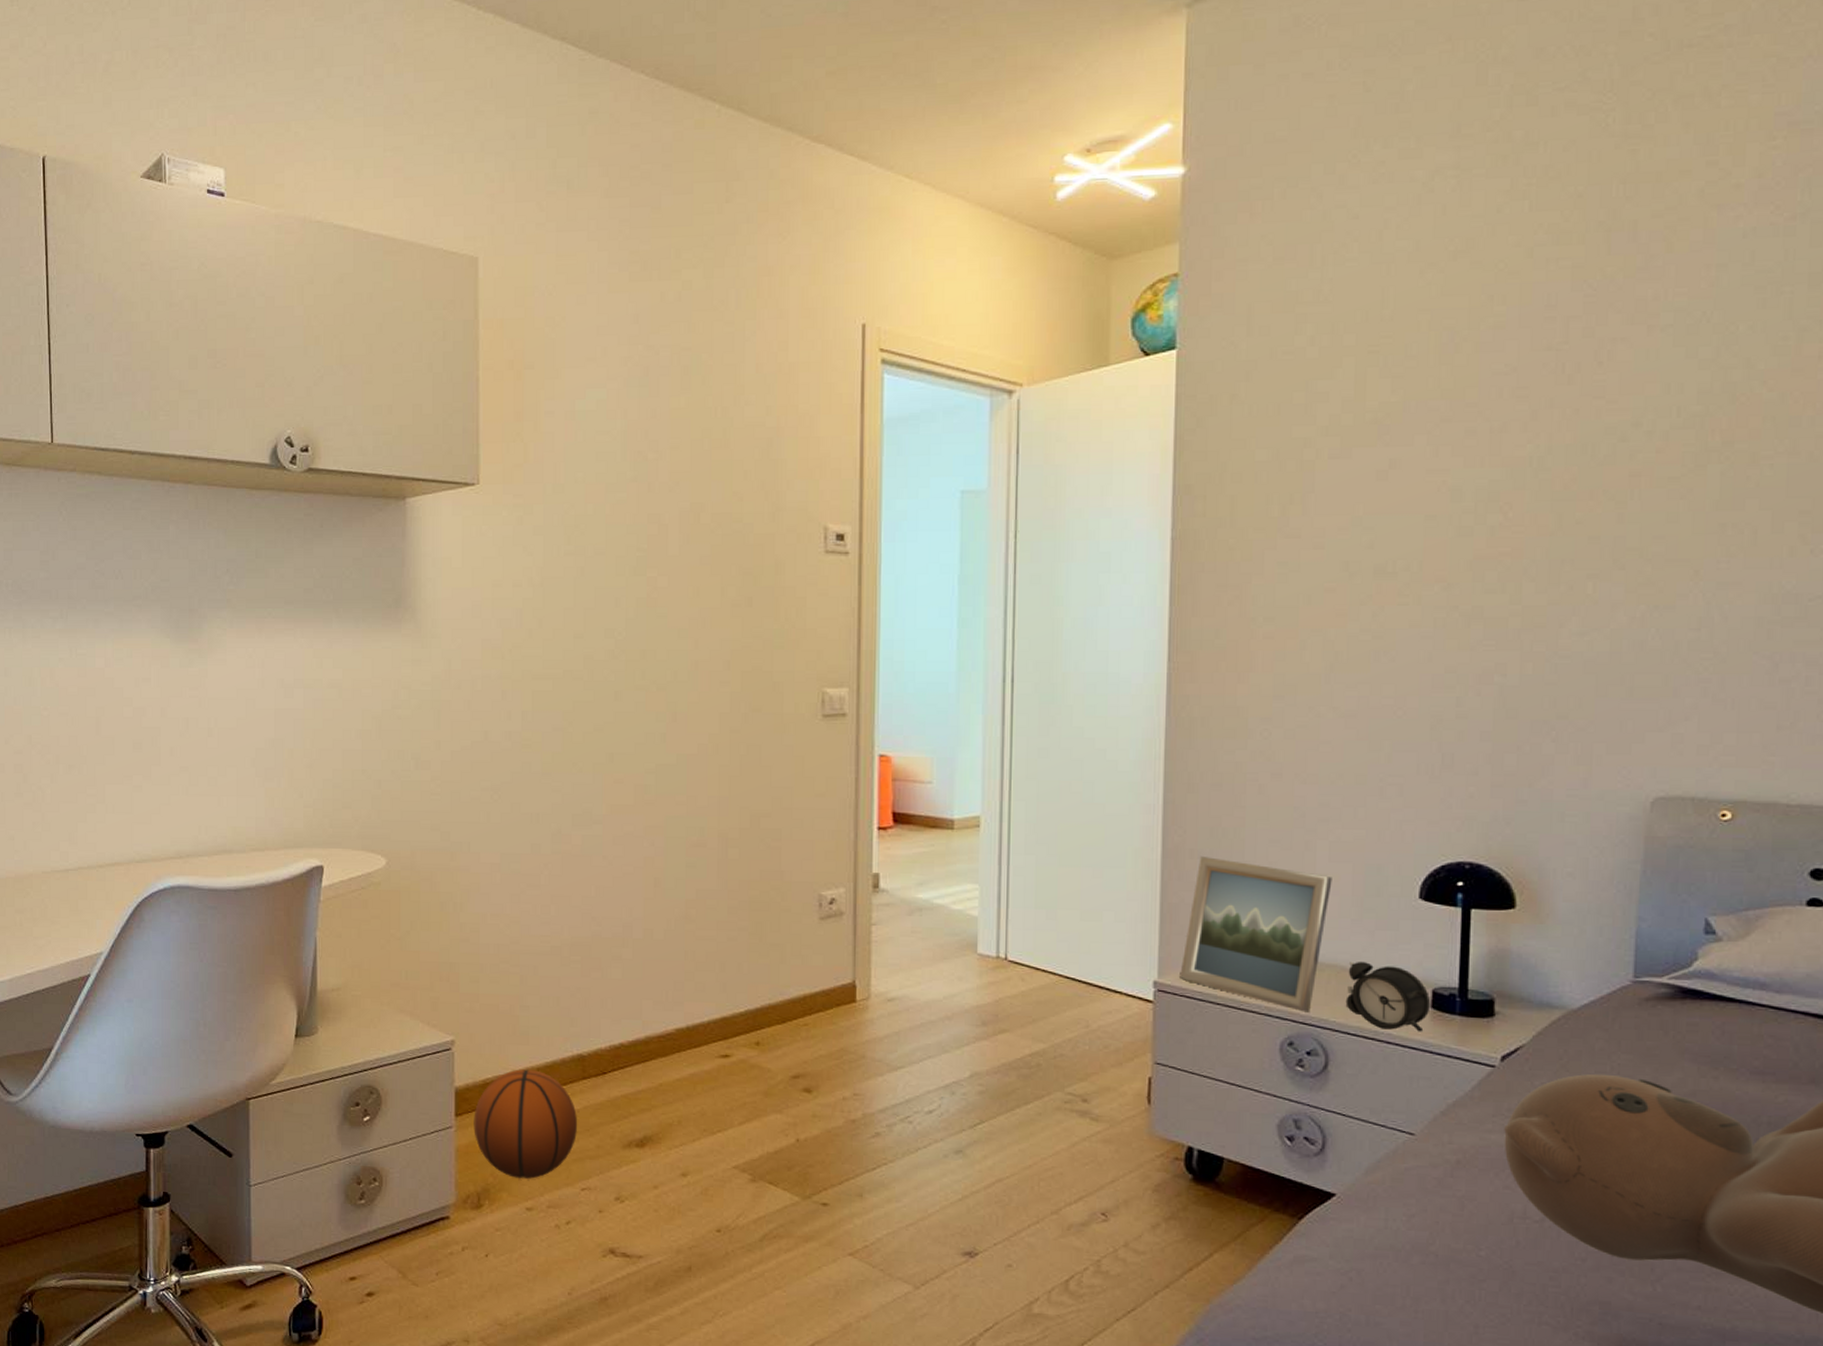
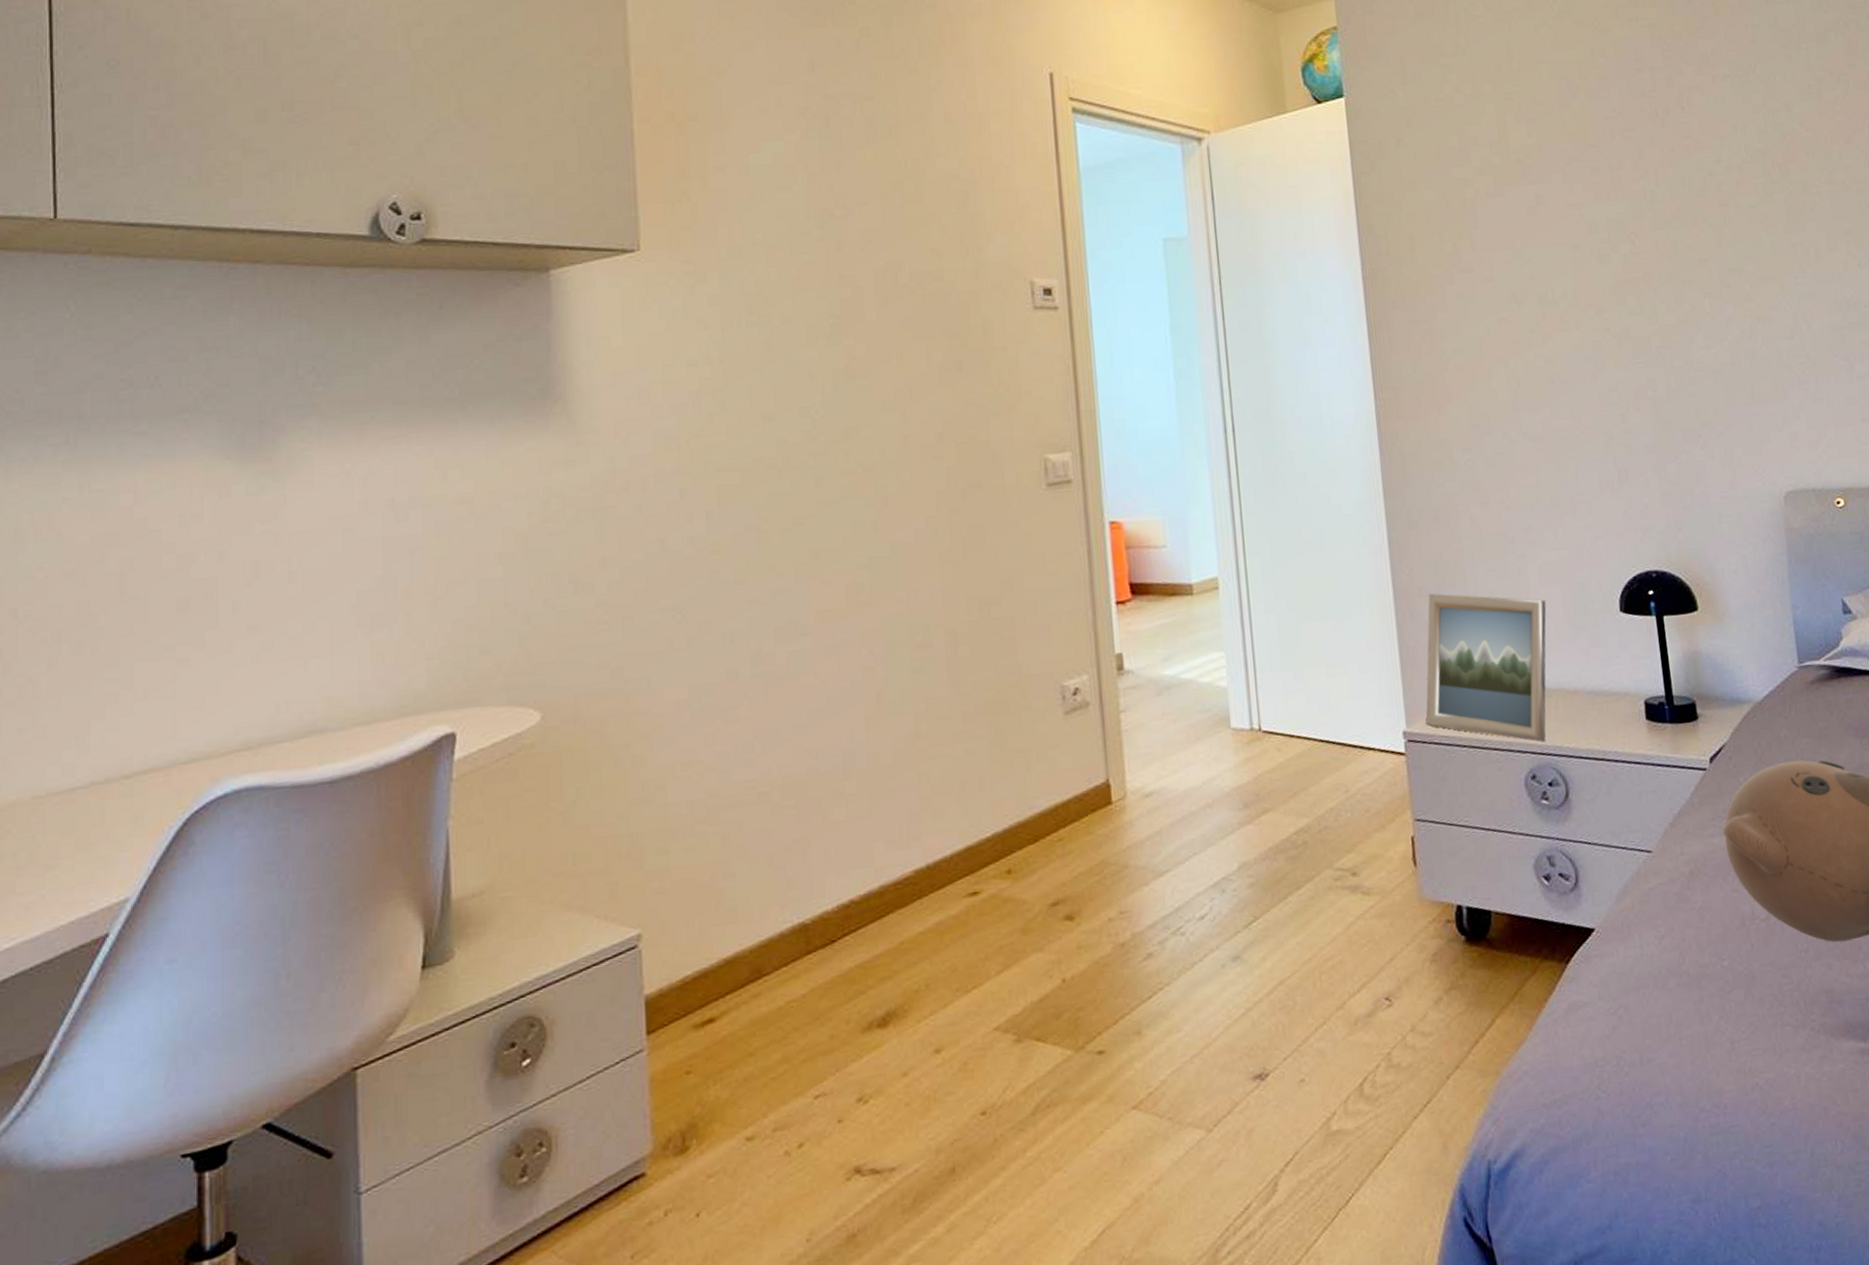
basketball: present [473,1069,578,1179] -> none [671,953,806,1101]
alarm clock: present [1345,961,1431,1032] -> none [1572,681,1646,748]

